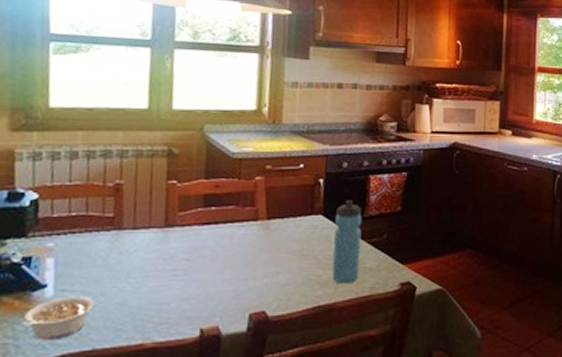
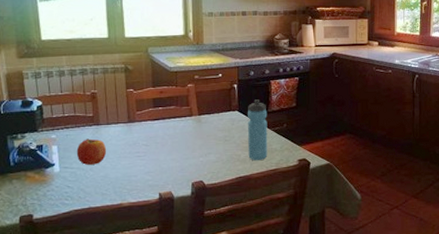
legume: present [22,296,95,340] -> none [42,171,87,201]
fruit: none [82,249,129,287] -> present [76,138,107,165]

